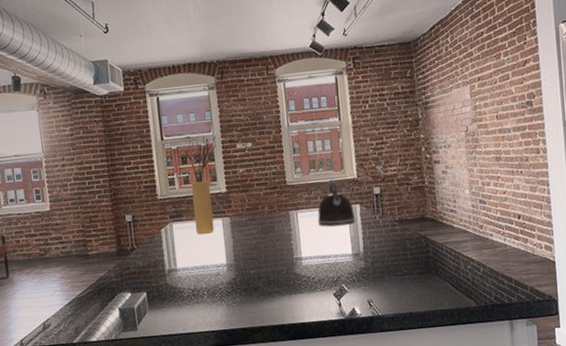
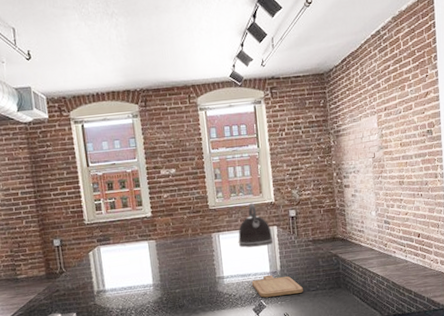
vase: present [184,136,216,235] -> none [110,163,141,258]
chopping board: none [332,257,389,282] -> present [251,275,303,298]

